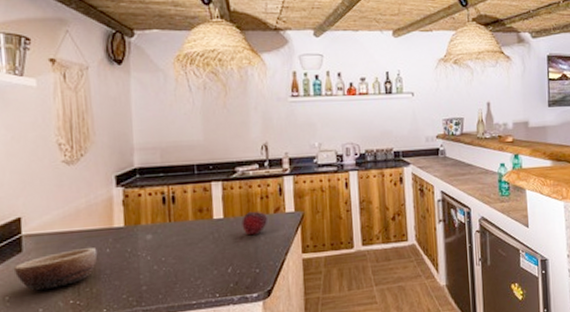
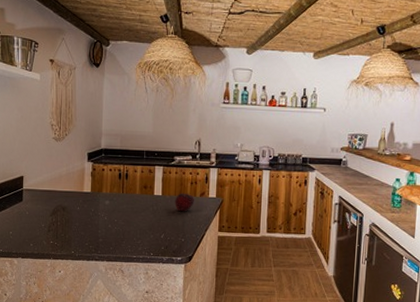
bowl: present [15,248,98,291] -> none [17,204,71,231]

